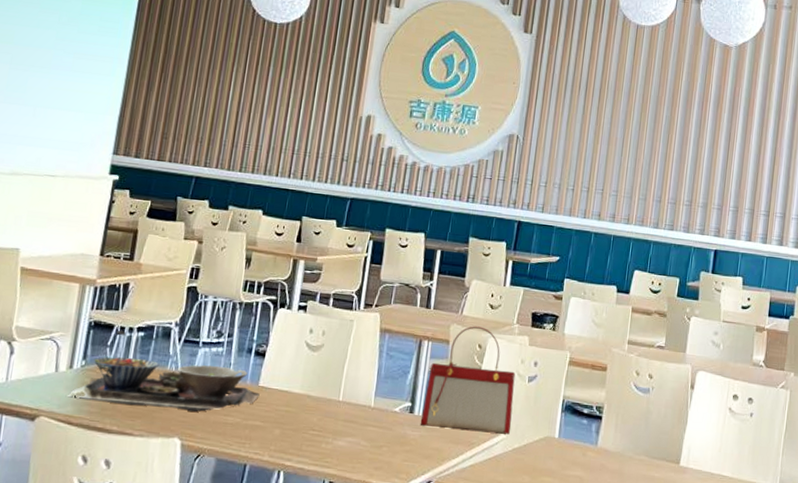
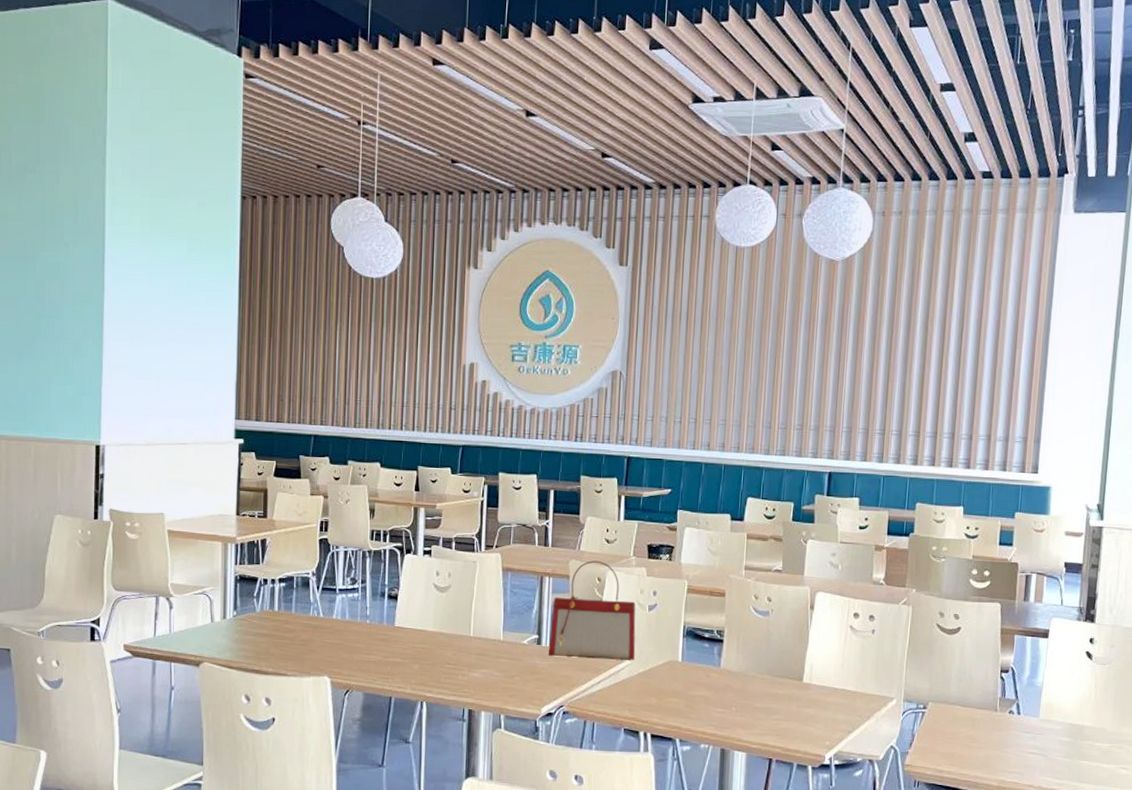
food tray: present [66,330,260,412] -> none [224,582,397,653]

